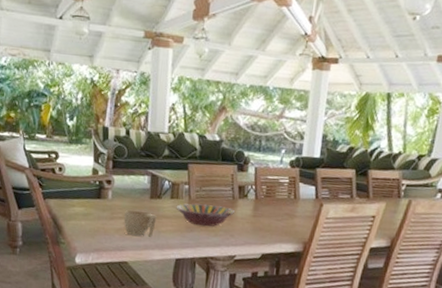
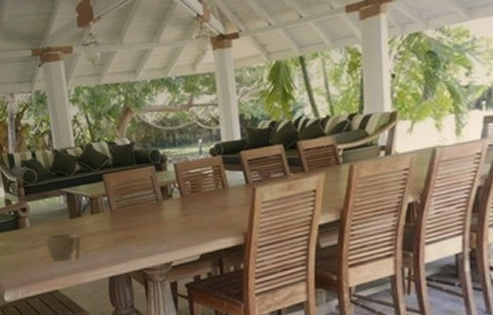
serving bowl: present [176,203,235,227] -> none [98,212,162,238]

